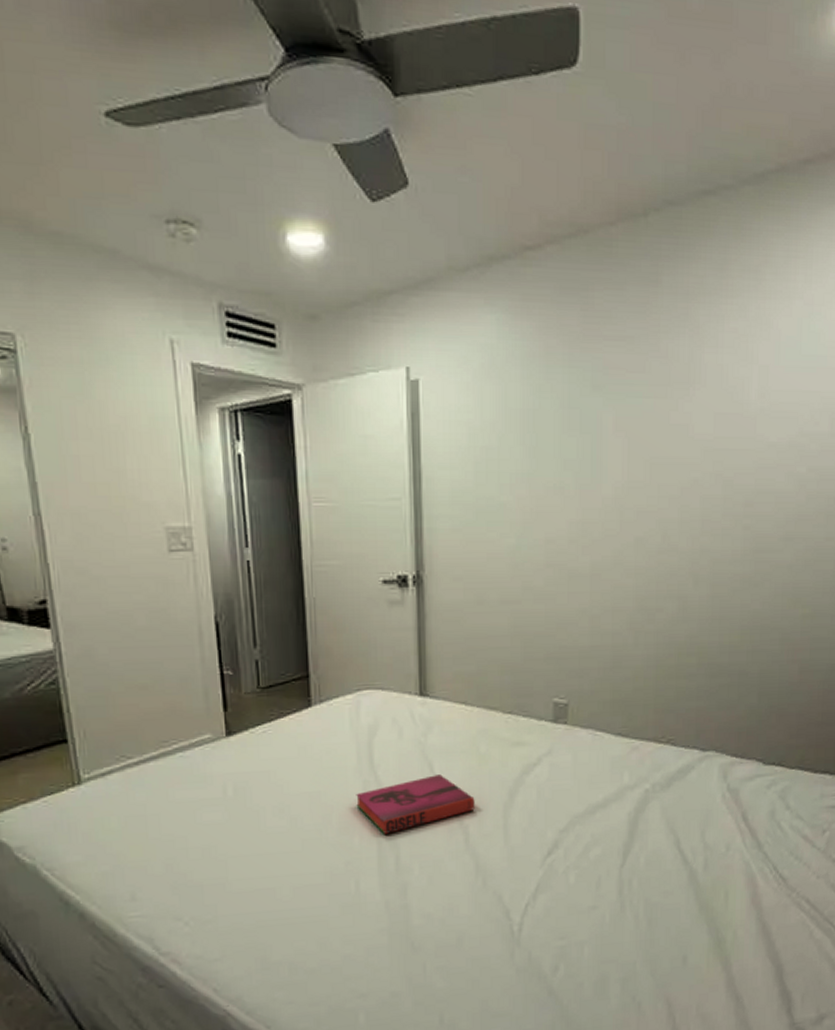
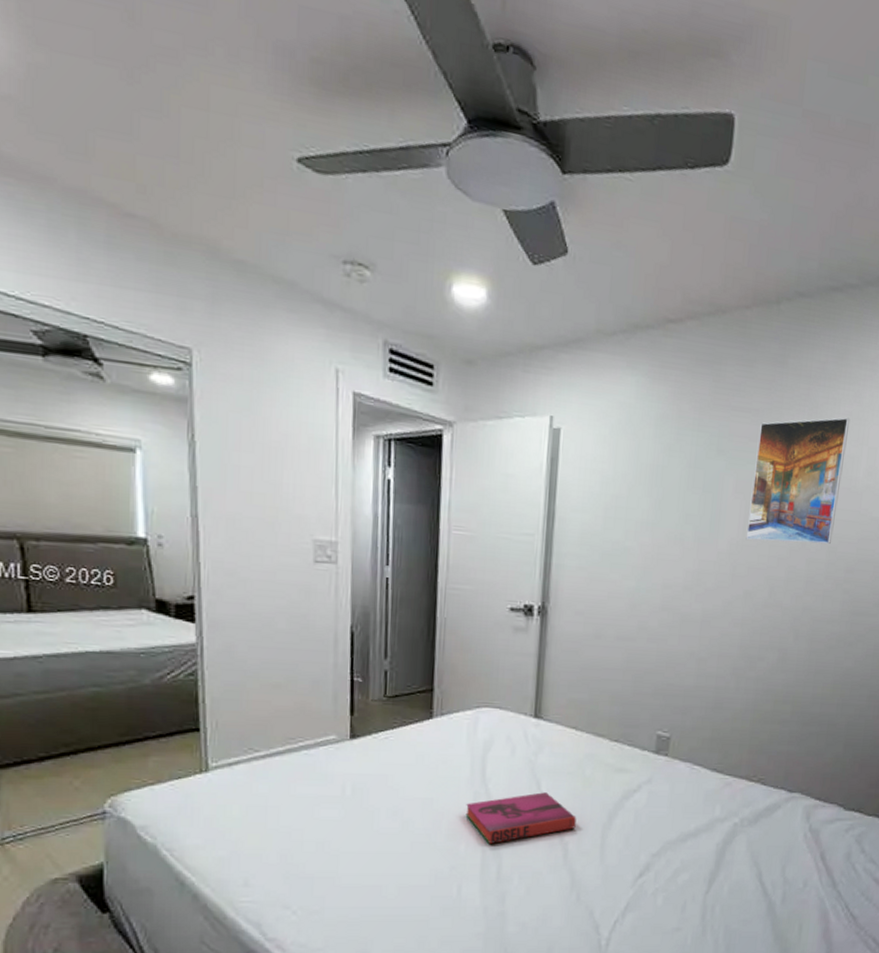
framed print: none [631,335,736,482] -> present [746,417,850,545]

